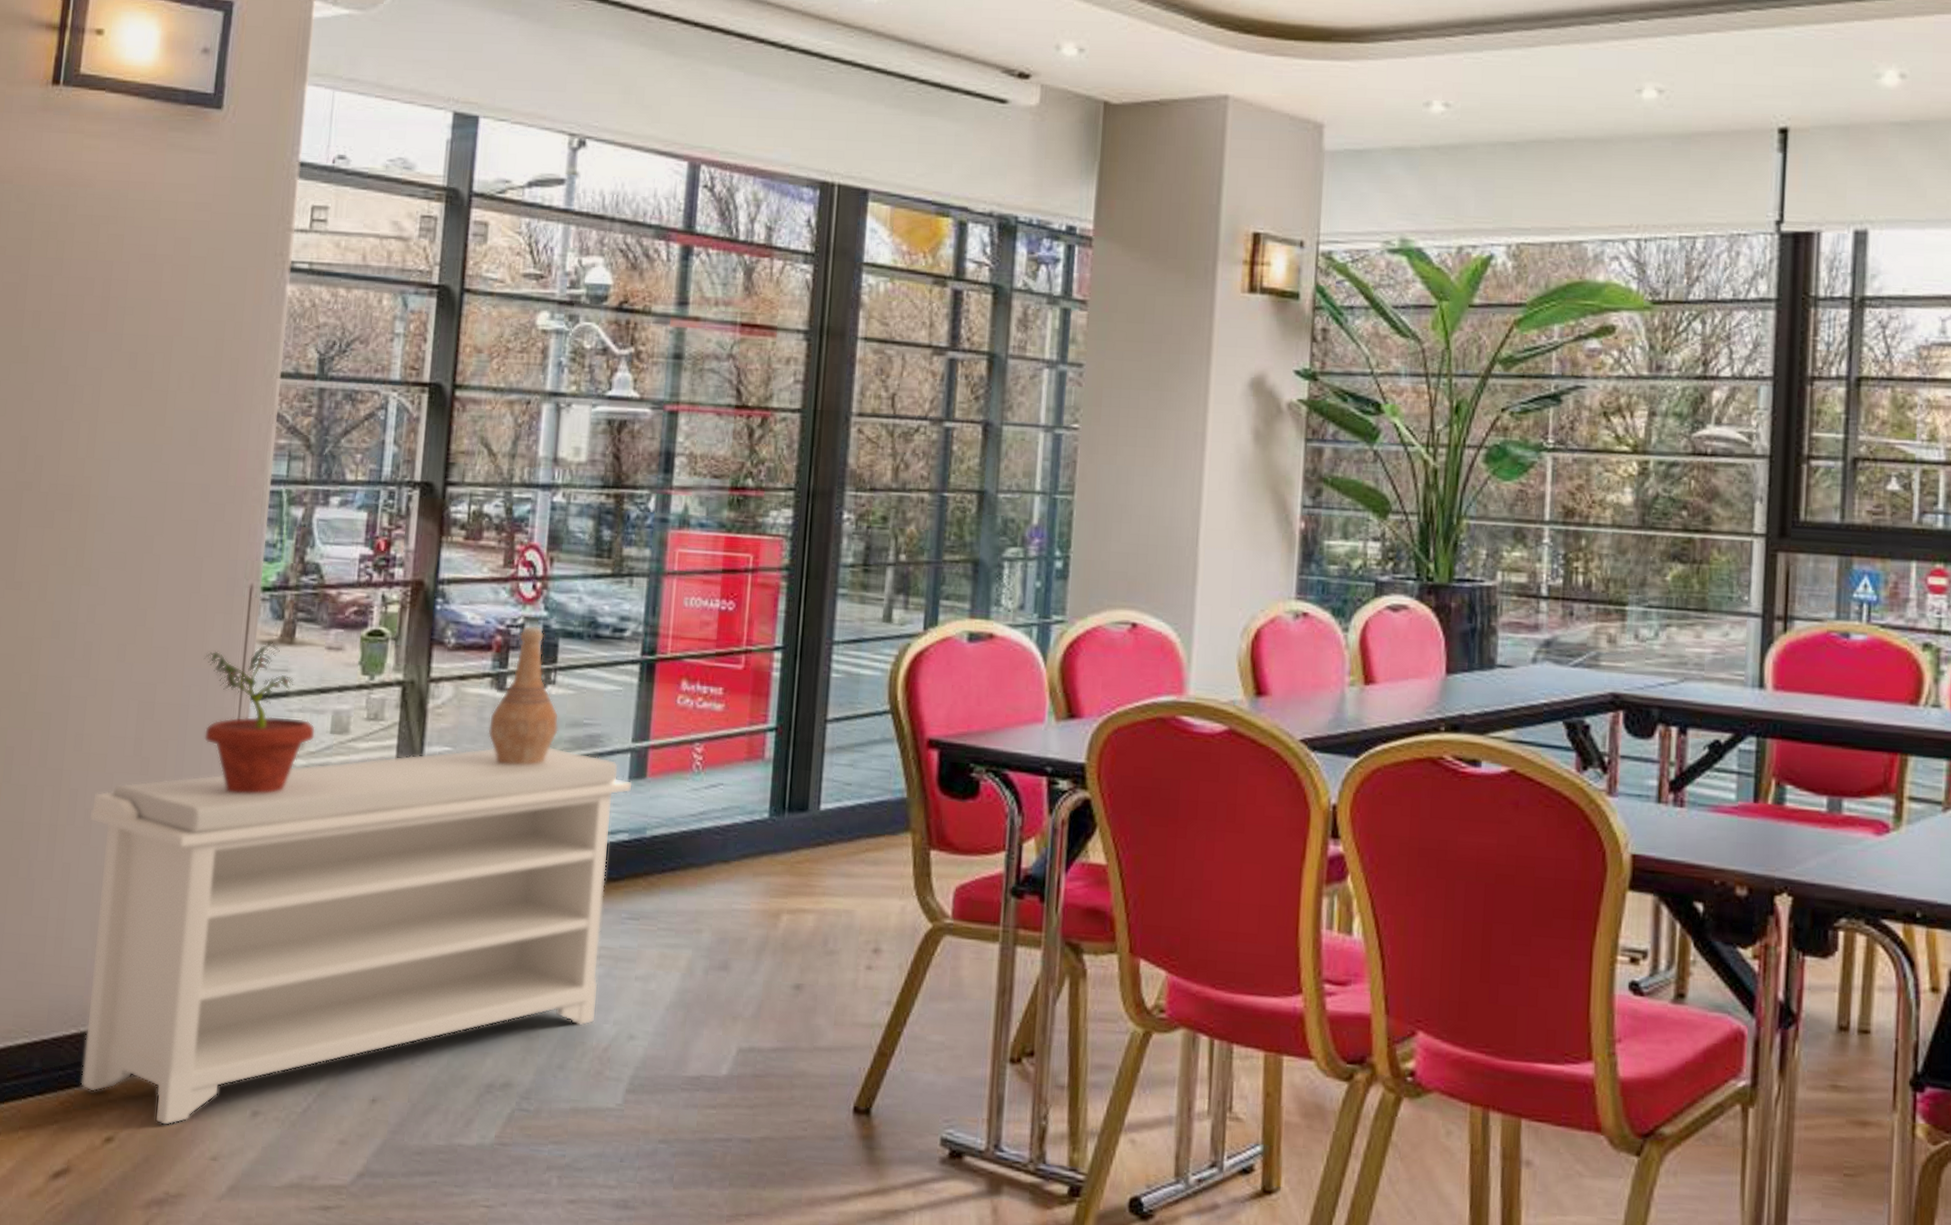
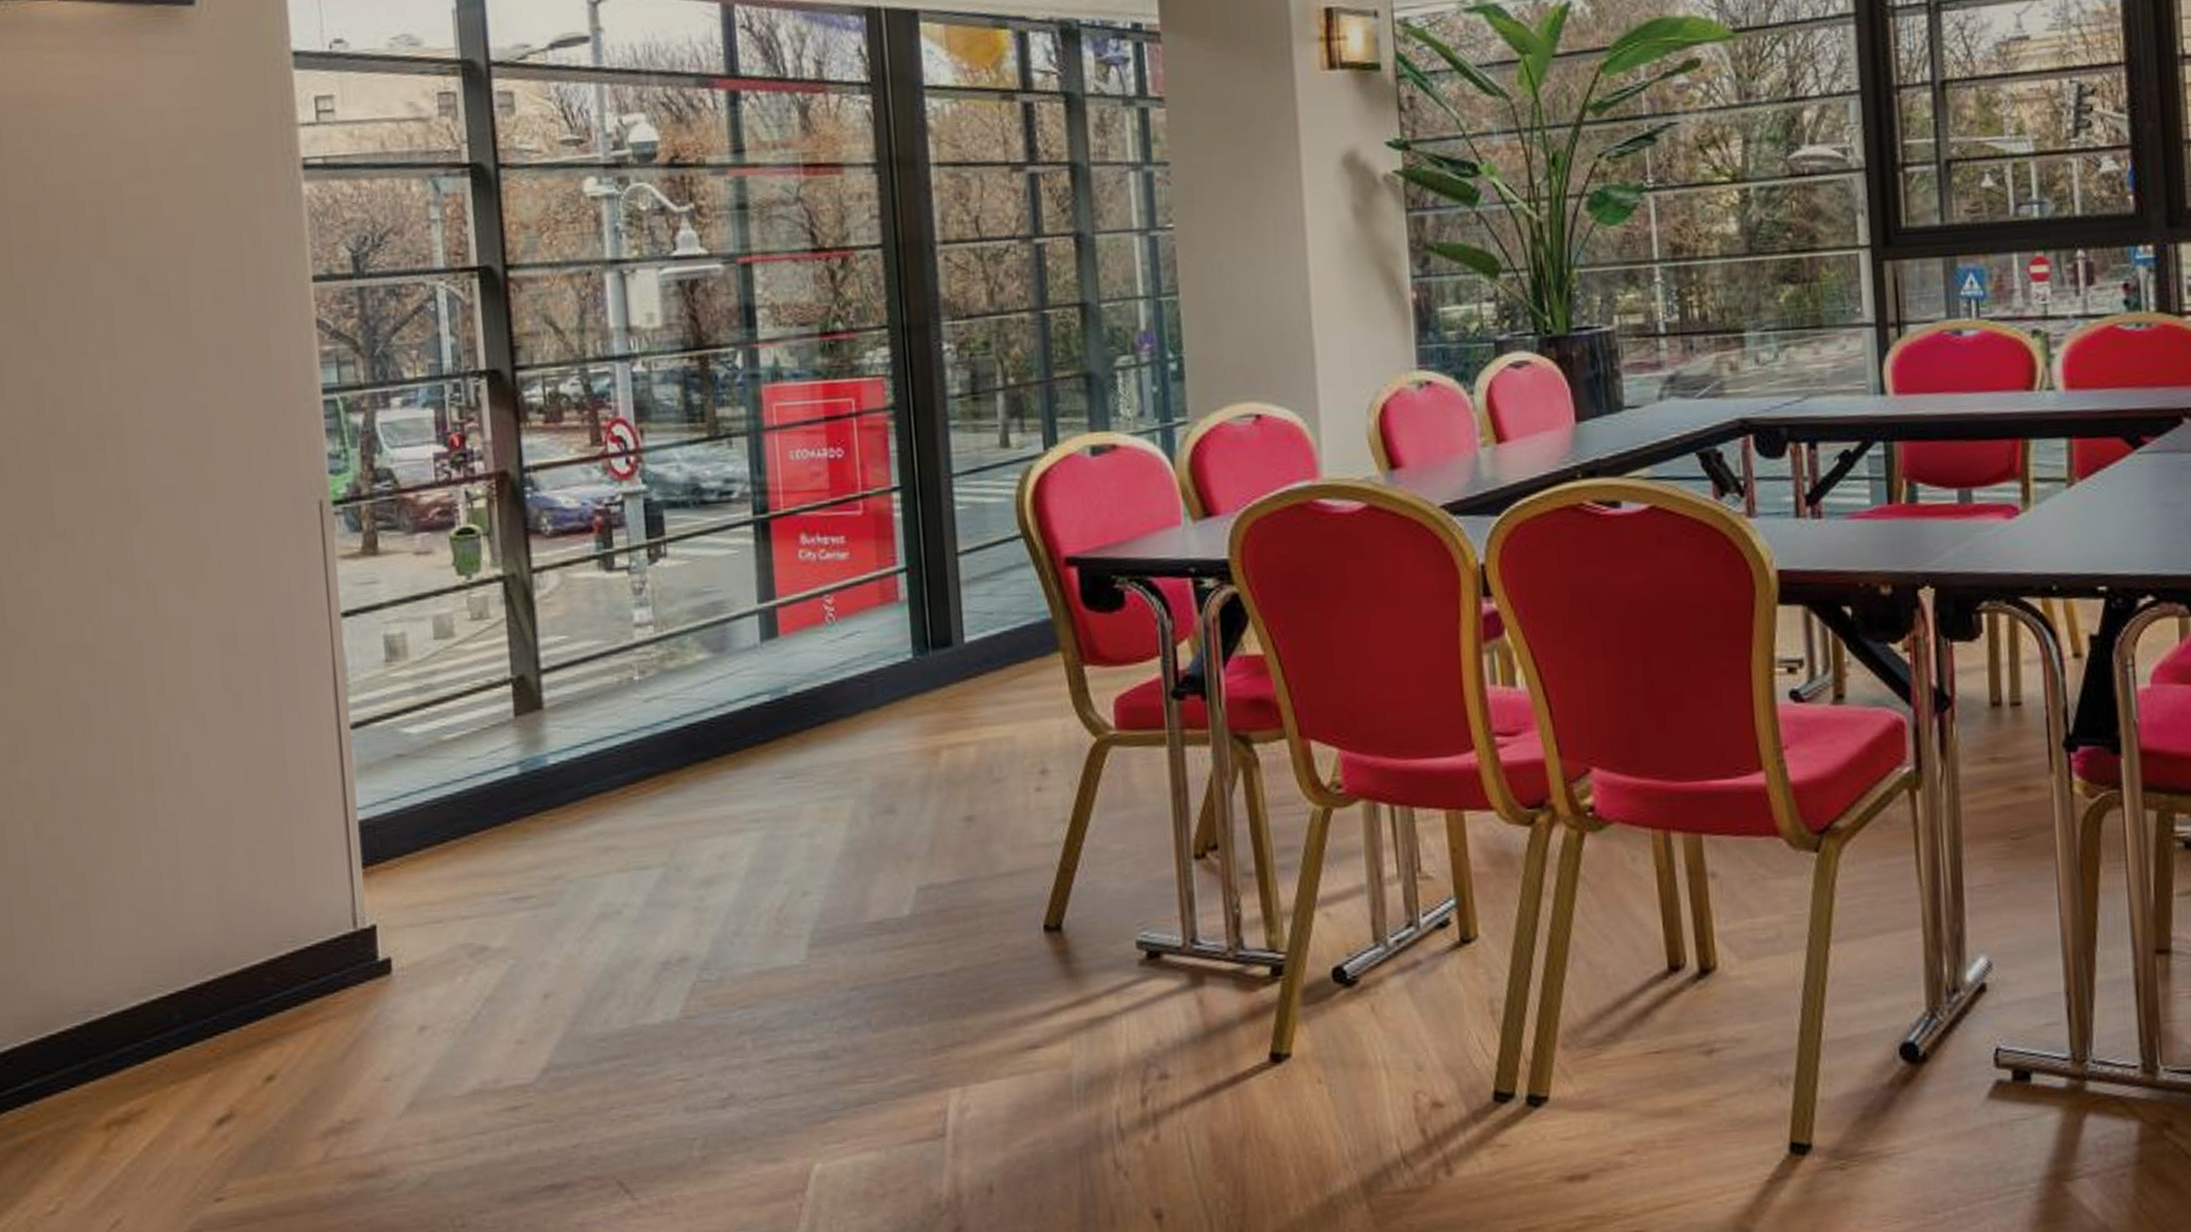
bench: present [81,746,632,1126] -> none [187,619,765,1056]
potted plant: present [203,640,316,795] -> none [282,554,419,715]
vase: present [488,625,559,766] -> none [602,500,678,644]

